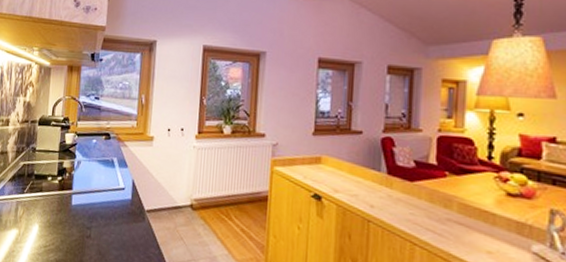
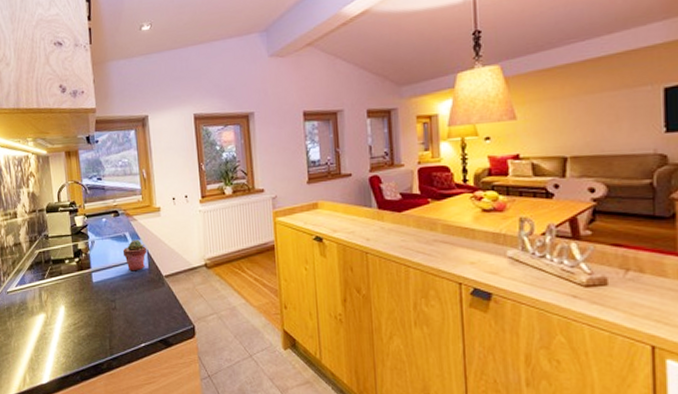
potted succulent: none [107,166,133,200] -> present [122,239,147,271]

